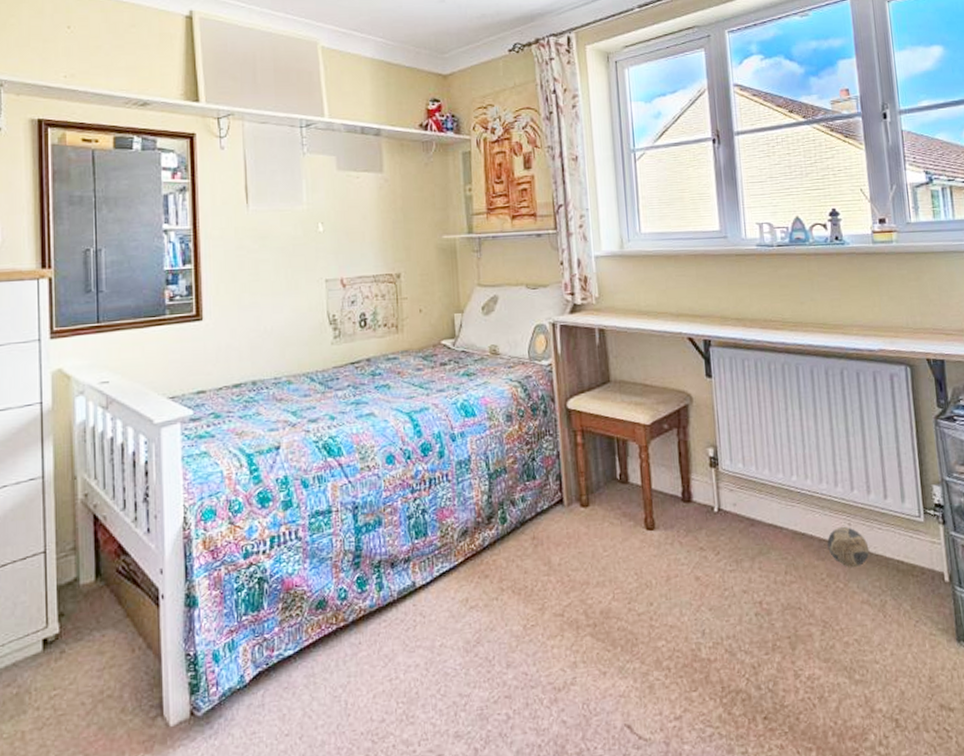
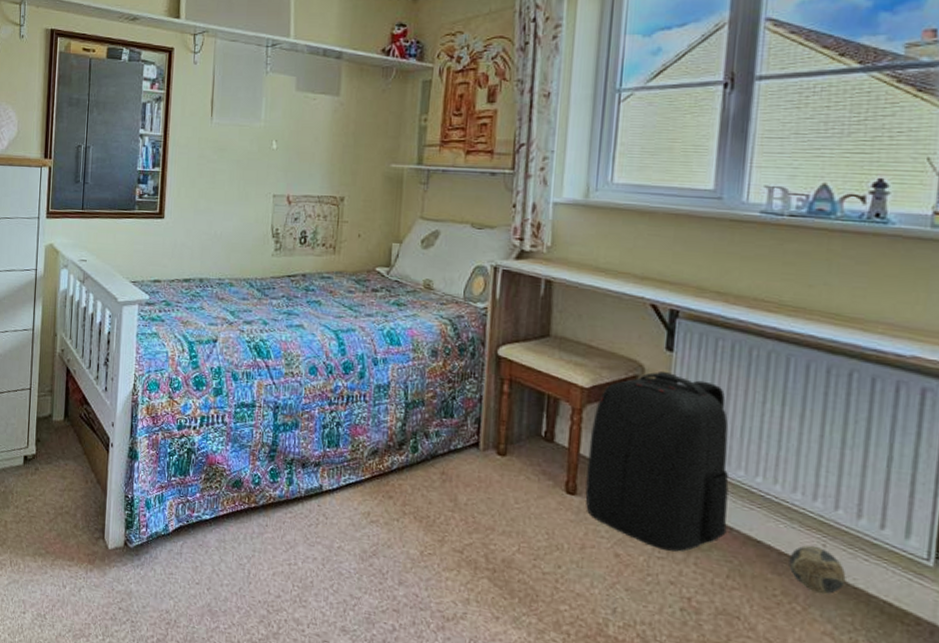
backpack: none [658,397,778,563] -> present [585,371,729,552]

